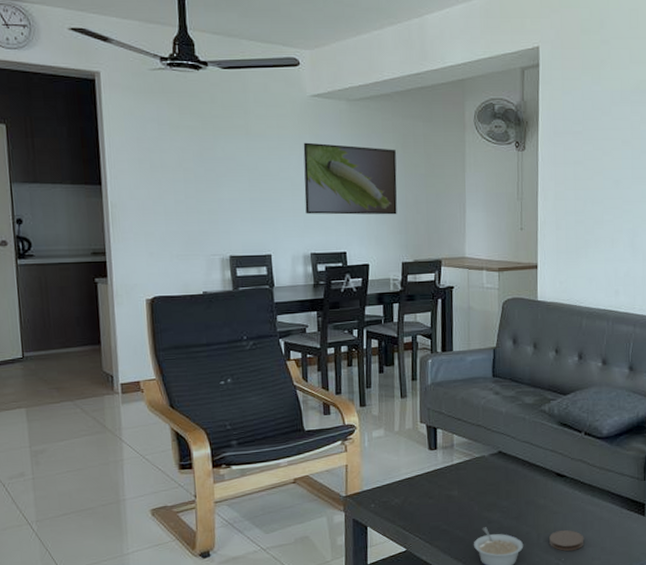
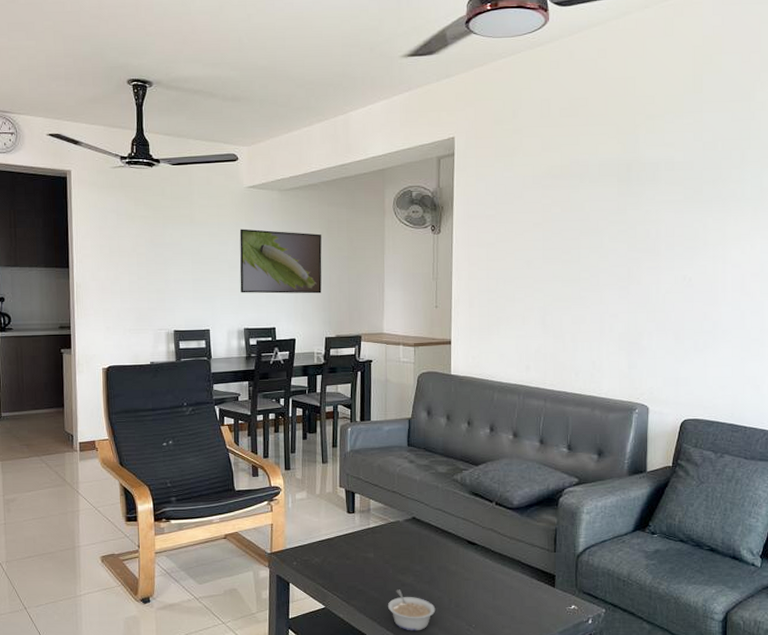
coaster: present [549,530,584,551] -> none [461,597,495,618]

